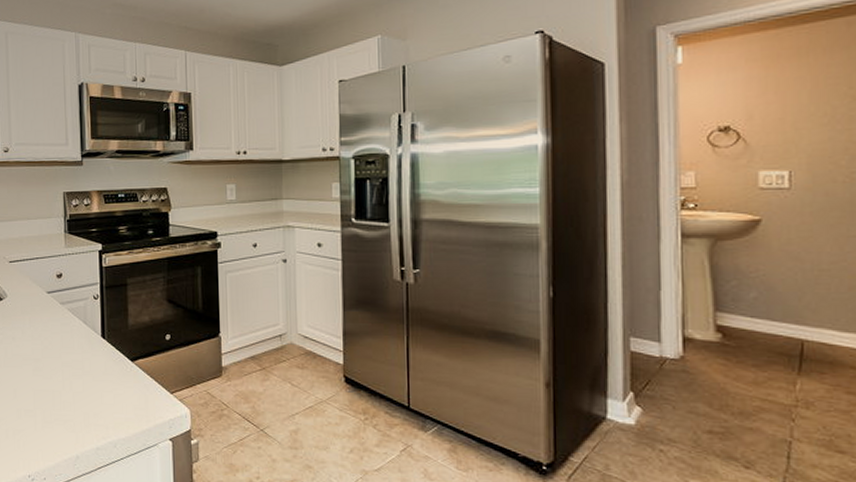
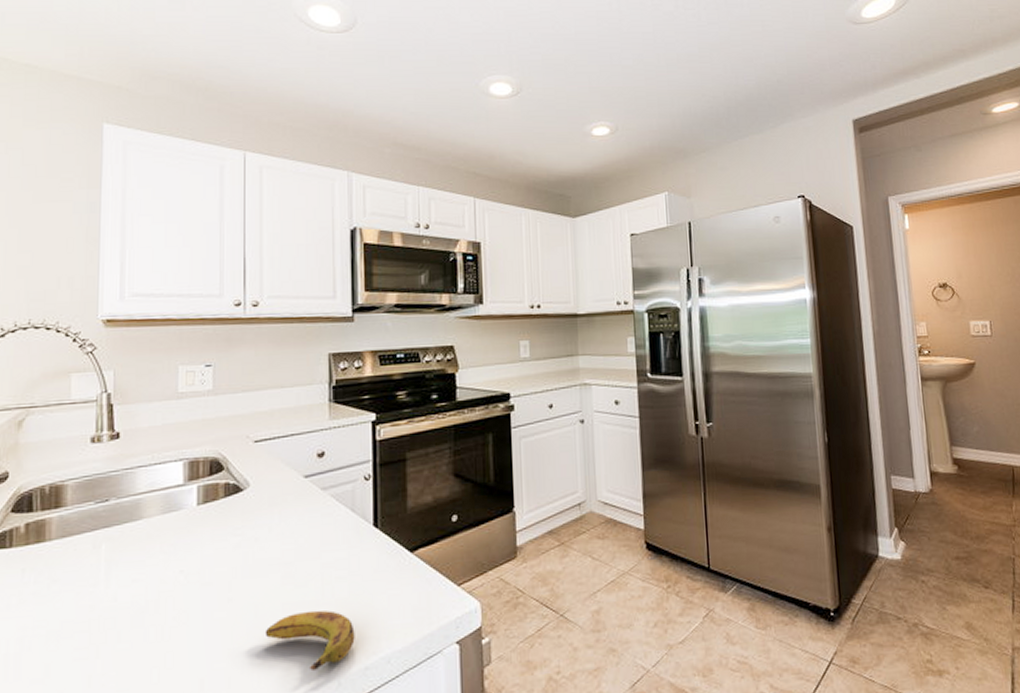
banana: none [22,398,89,444] -> present [265,610,355,670]

